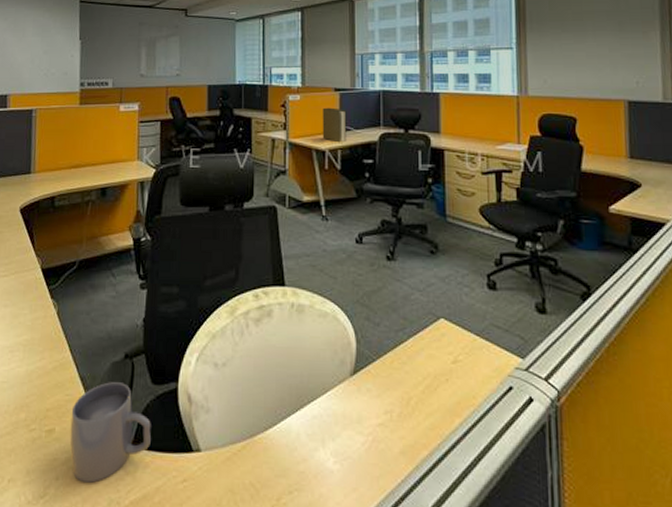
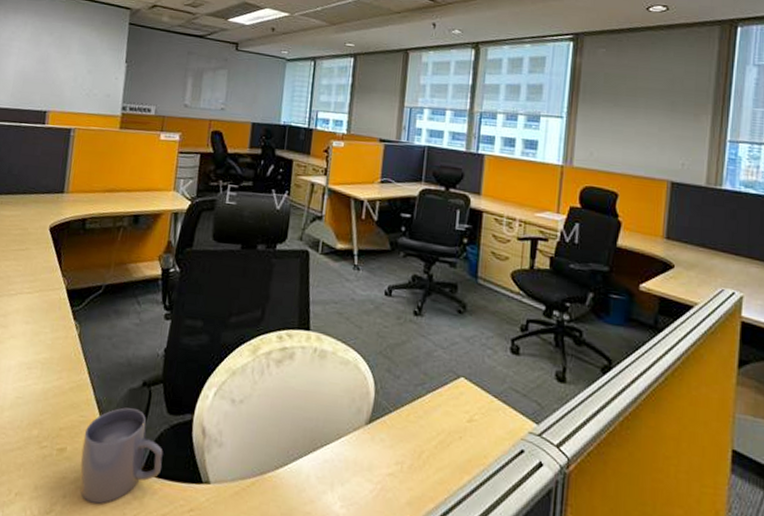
binder: present [322,107,347,143] -> none [362,157,389,194]

